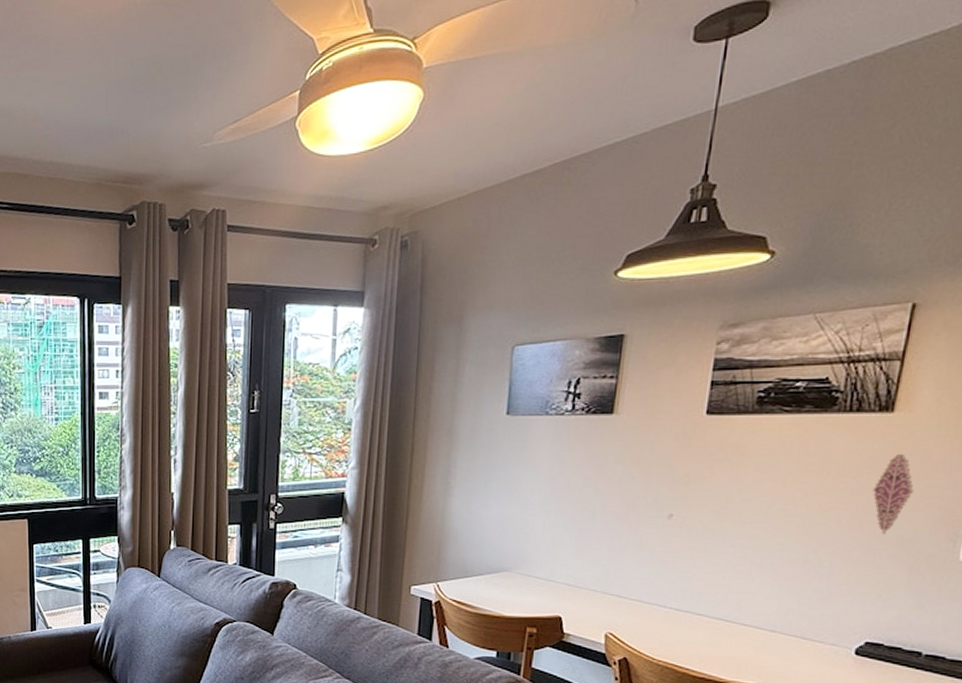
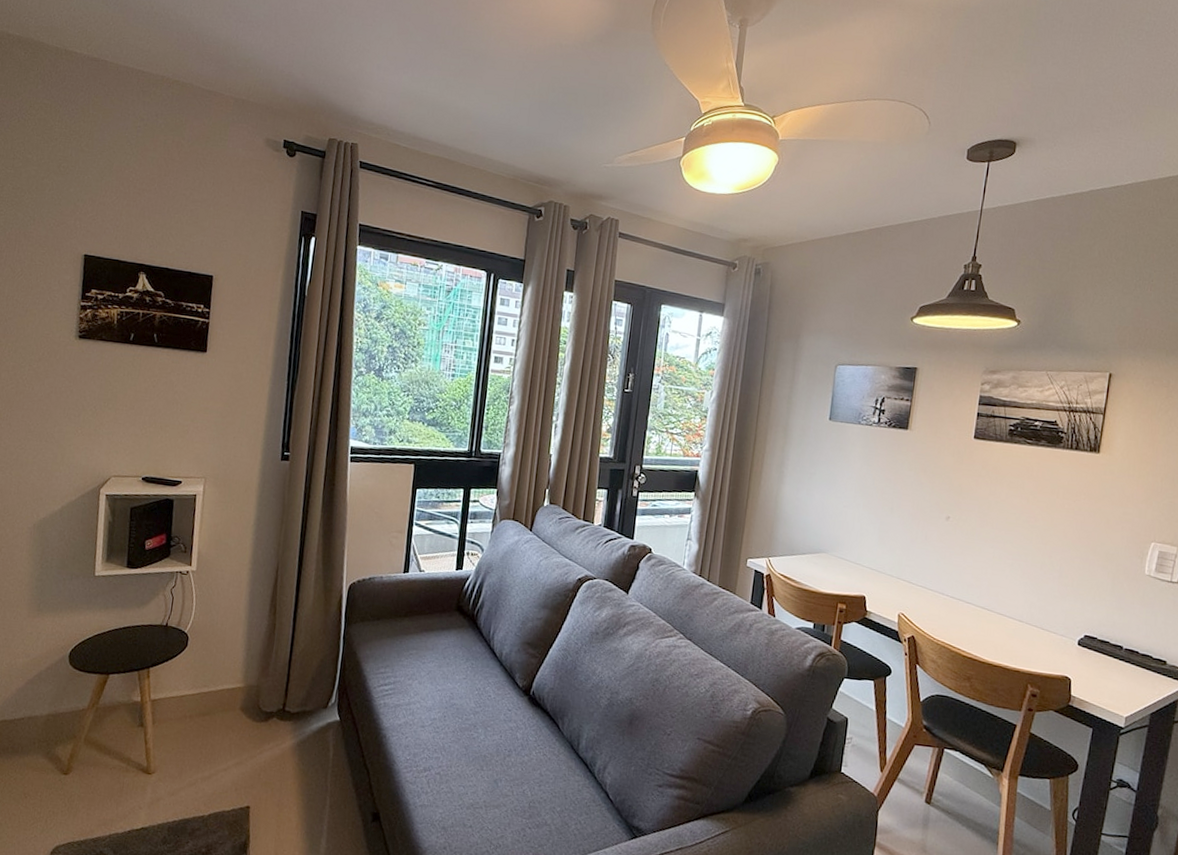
decorative ornament: present [872,453,914,534] -> none [1086,485,1114,548]

